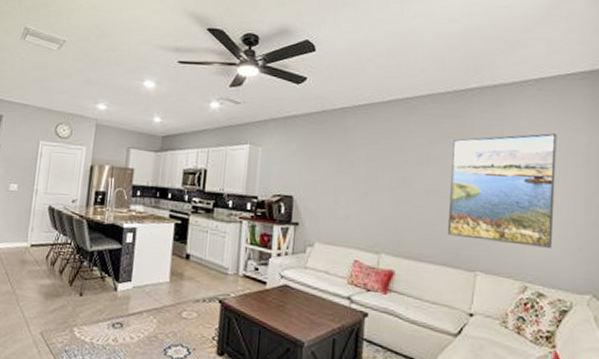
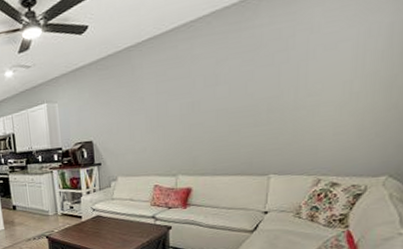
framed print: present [447,133,557,248] -> none [239,21,356,147]

